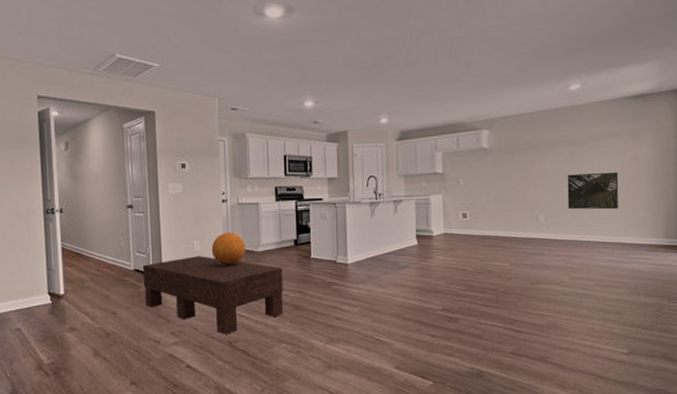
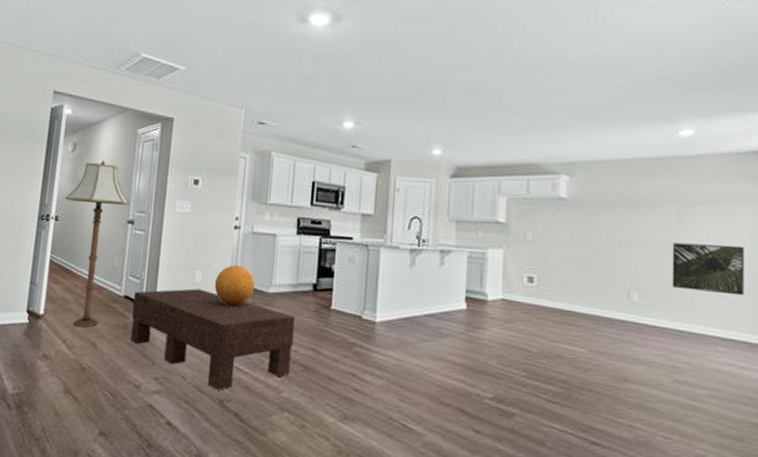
floor lamp: none [66,154,126,301] -> present [65,159,129,328]

